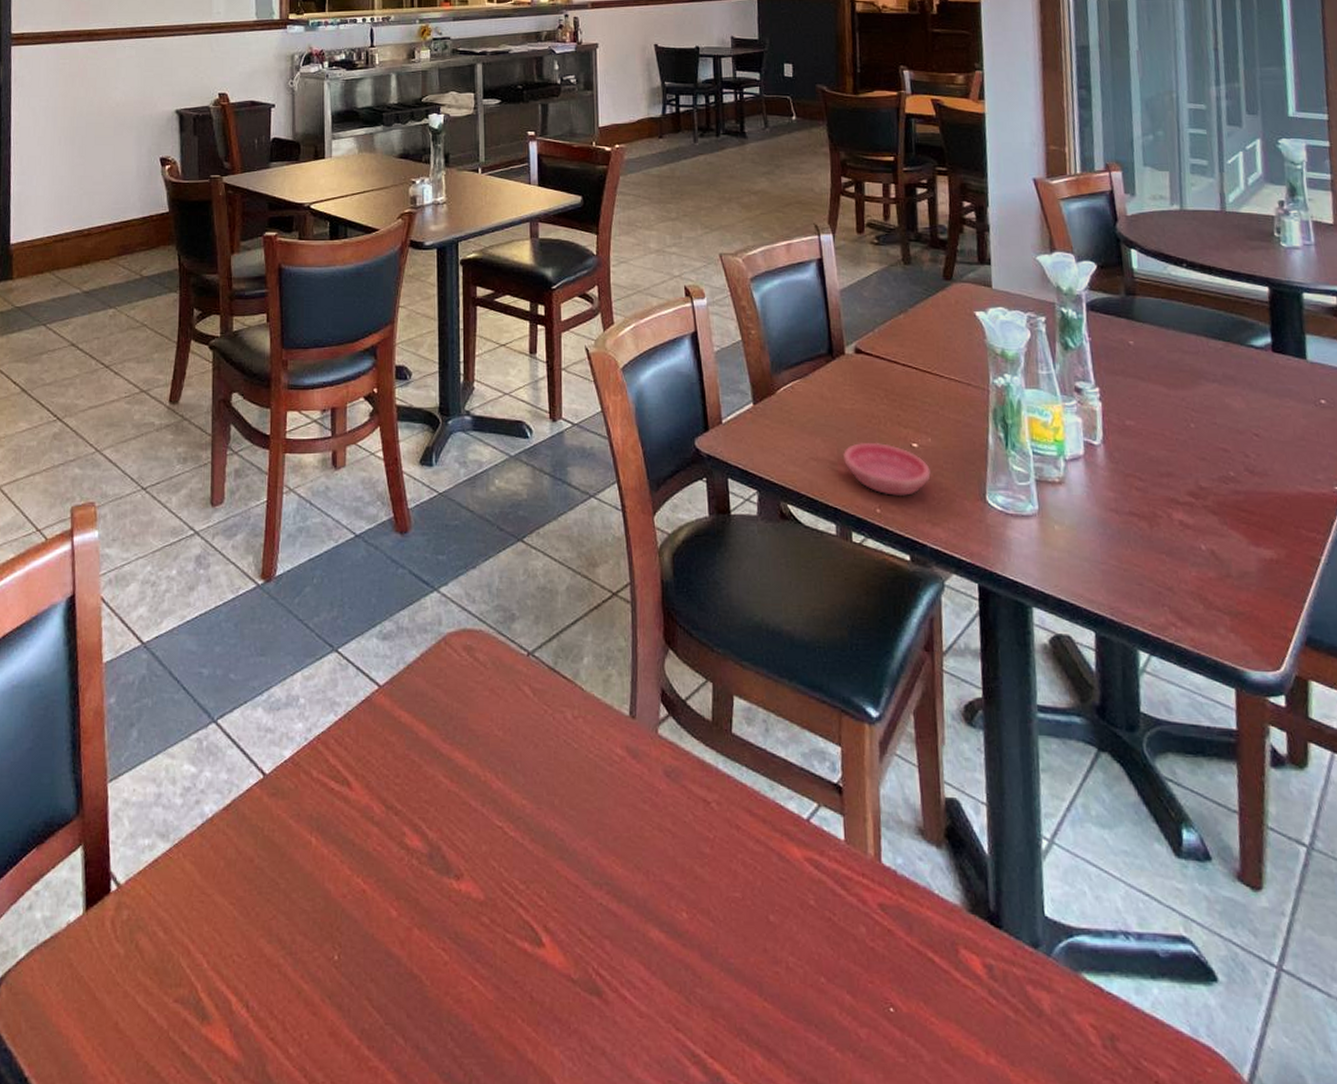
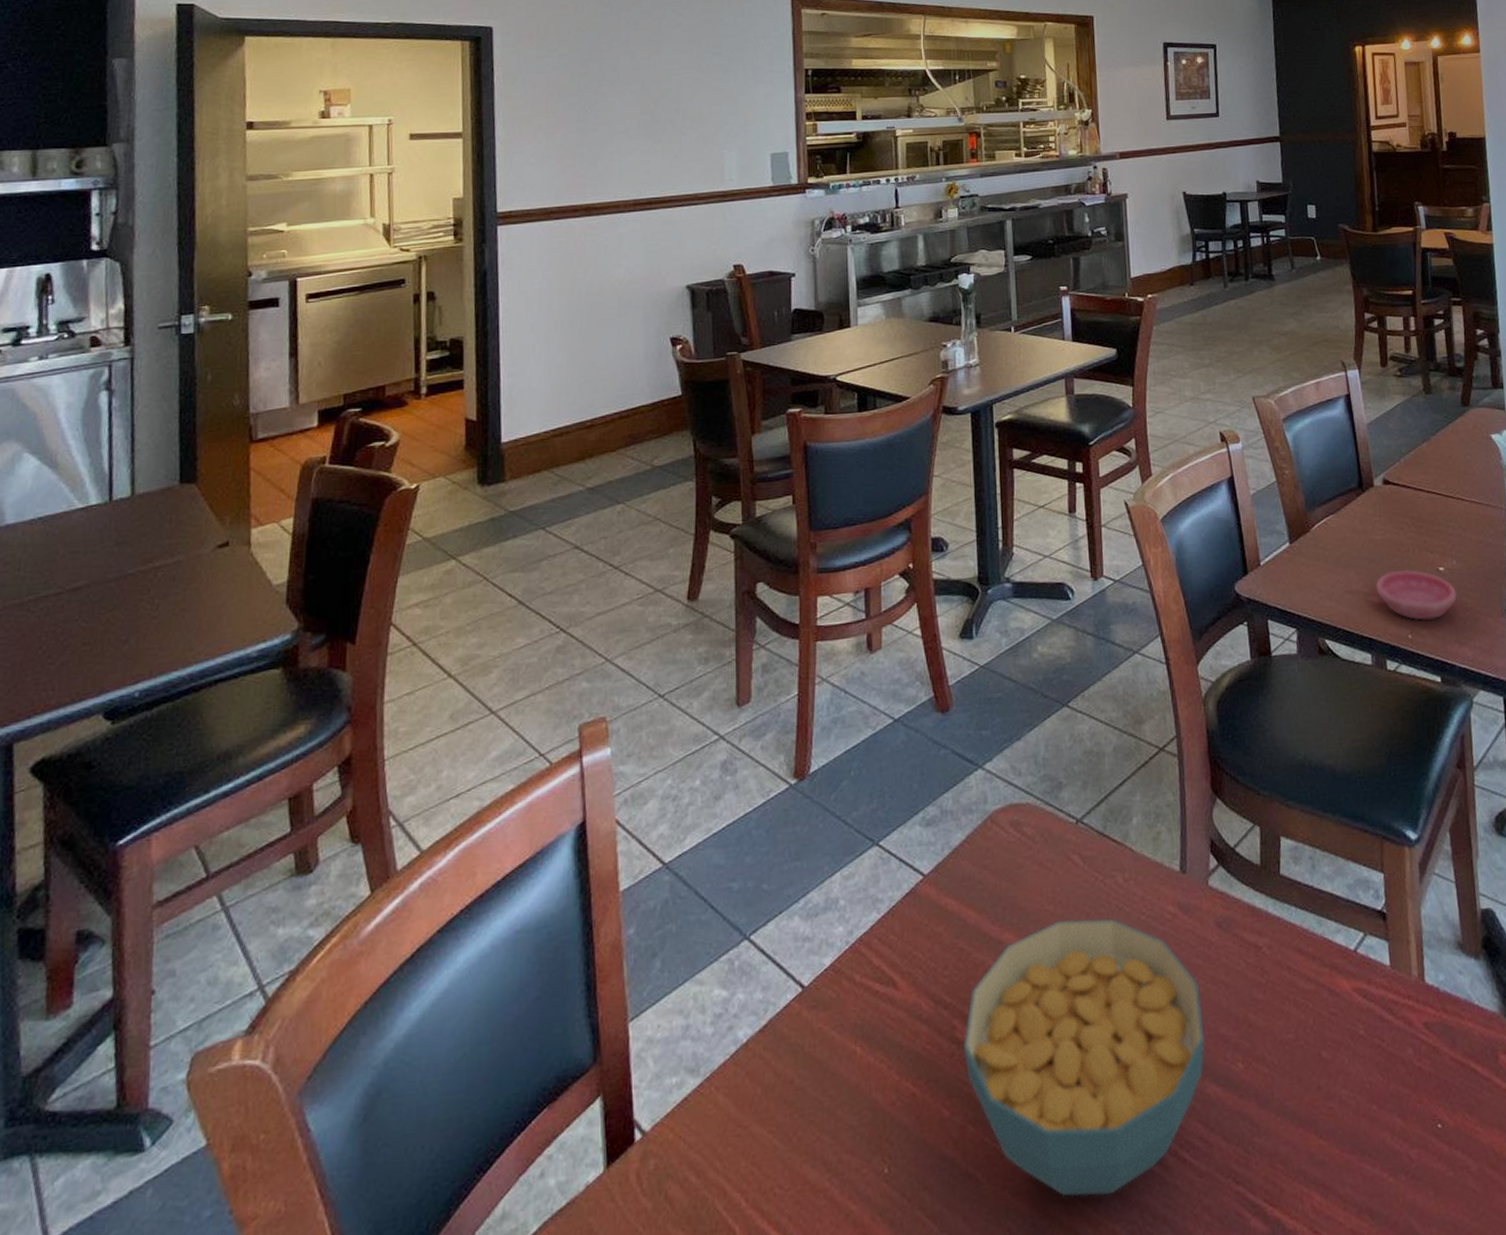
cereal bowl: none [411,747,650,1019] -> present [963,918,1205,1197]

